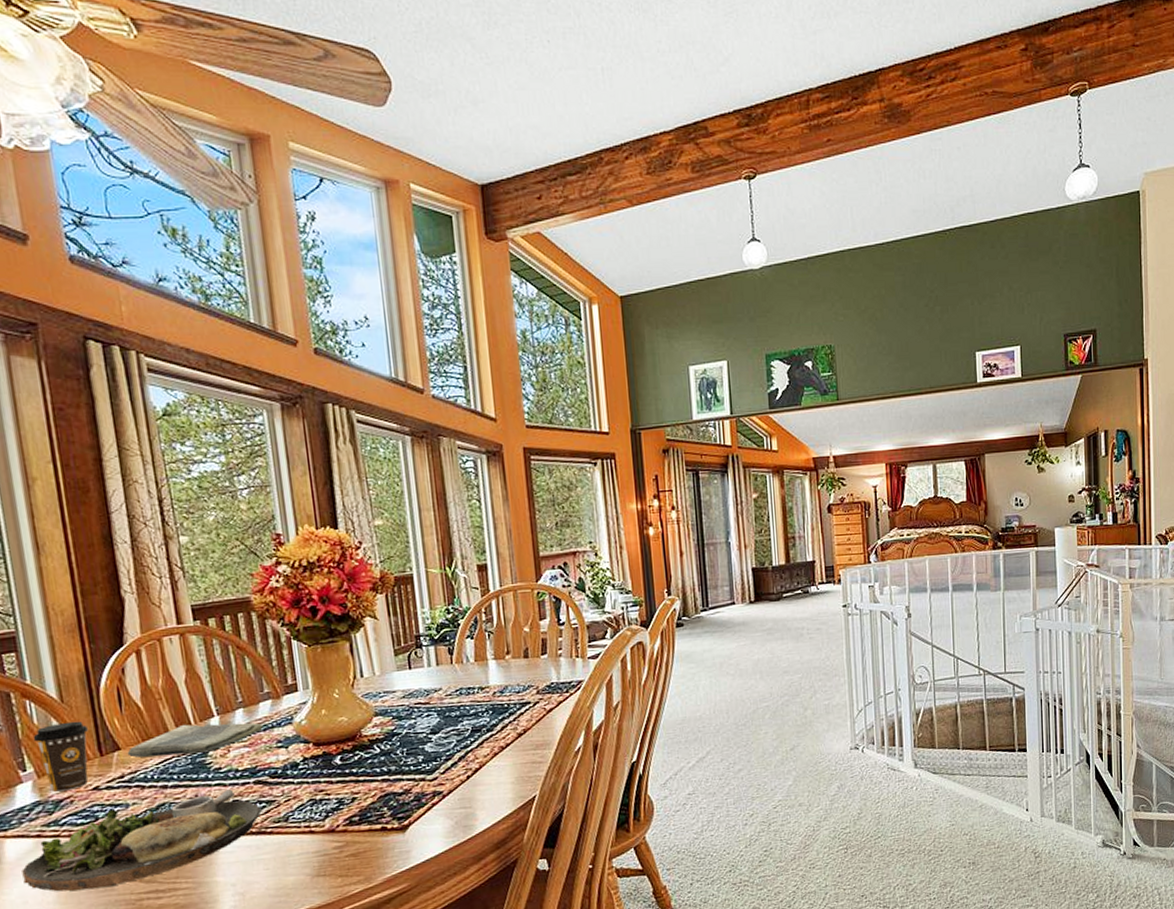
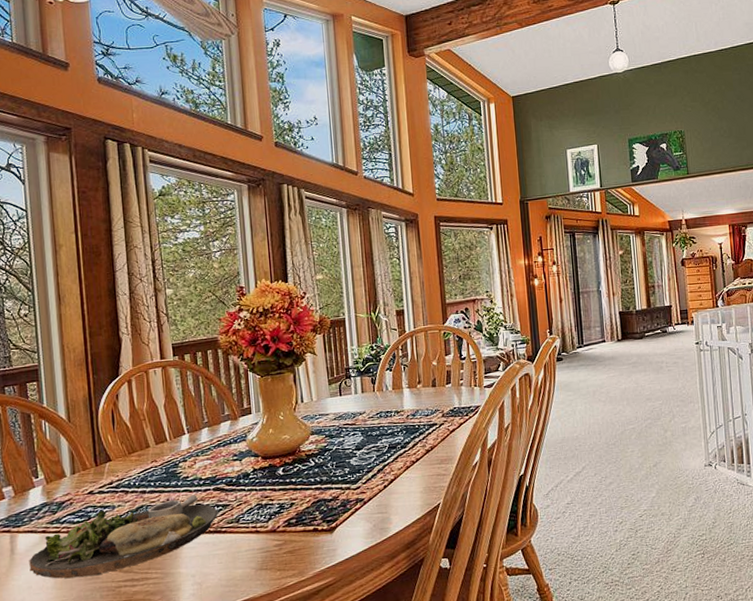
coffee cup: present [33,721,89,792] -> none [45,437,88,495]
dish towel: present [127,723,263,758] -> none [116,439,223,468]

